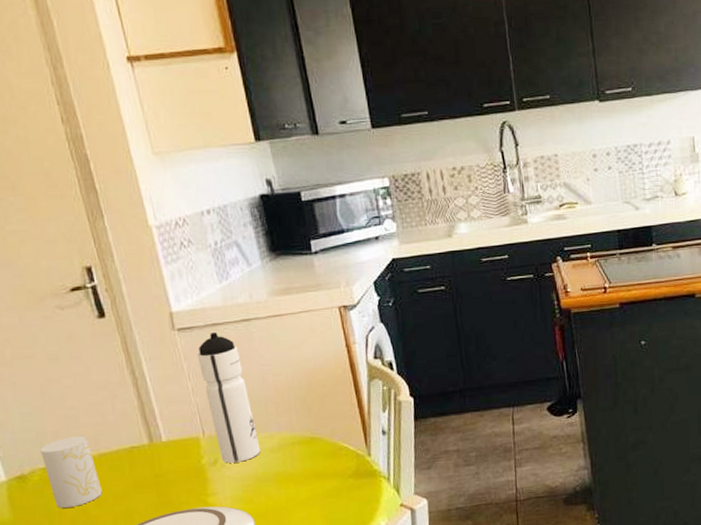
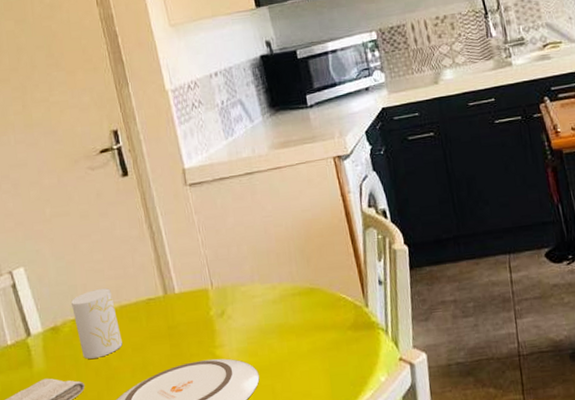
water bottle: present [197,332,261,463] -> none [206,186,264,315]

